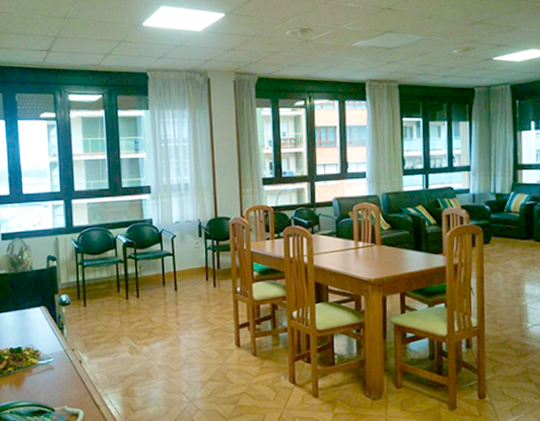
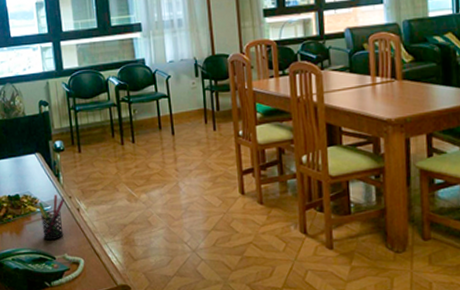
pen holder: none [40,347,67,393] -> present [38,195,64,241]

